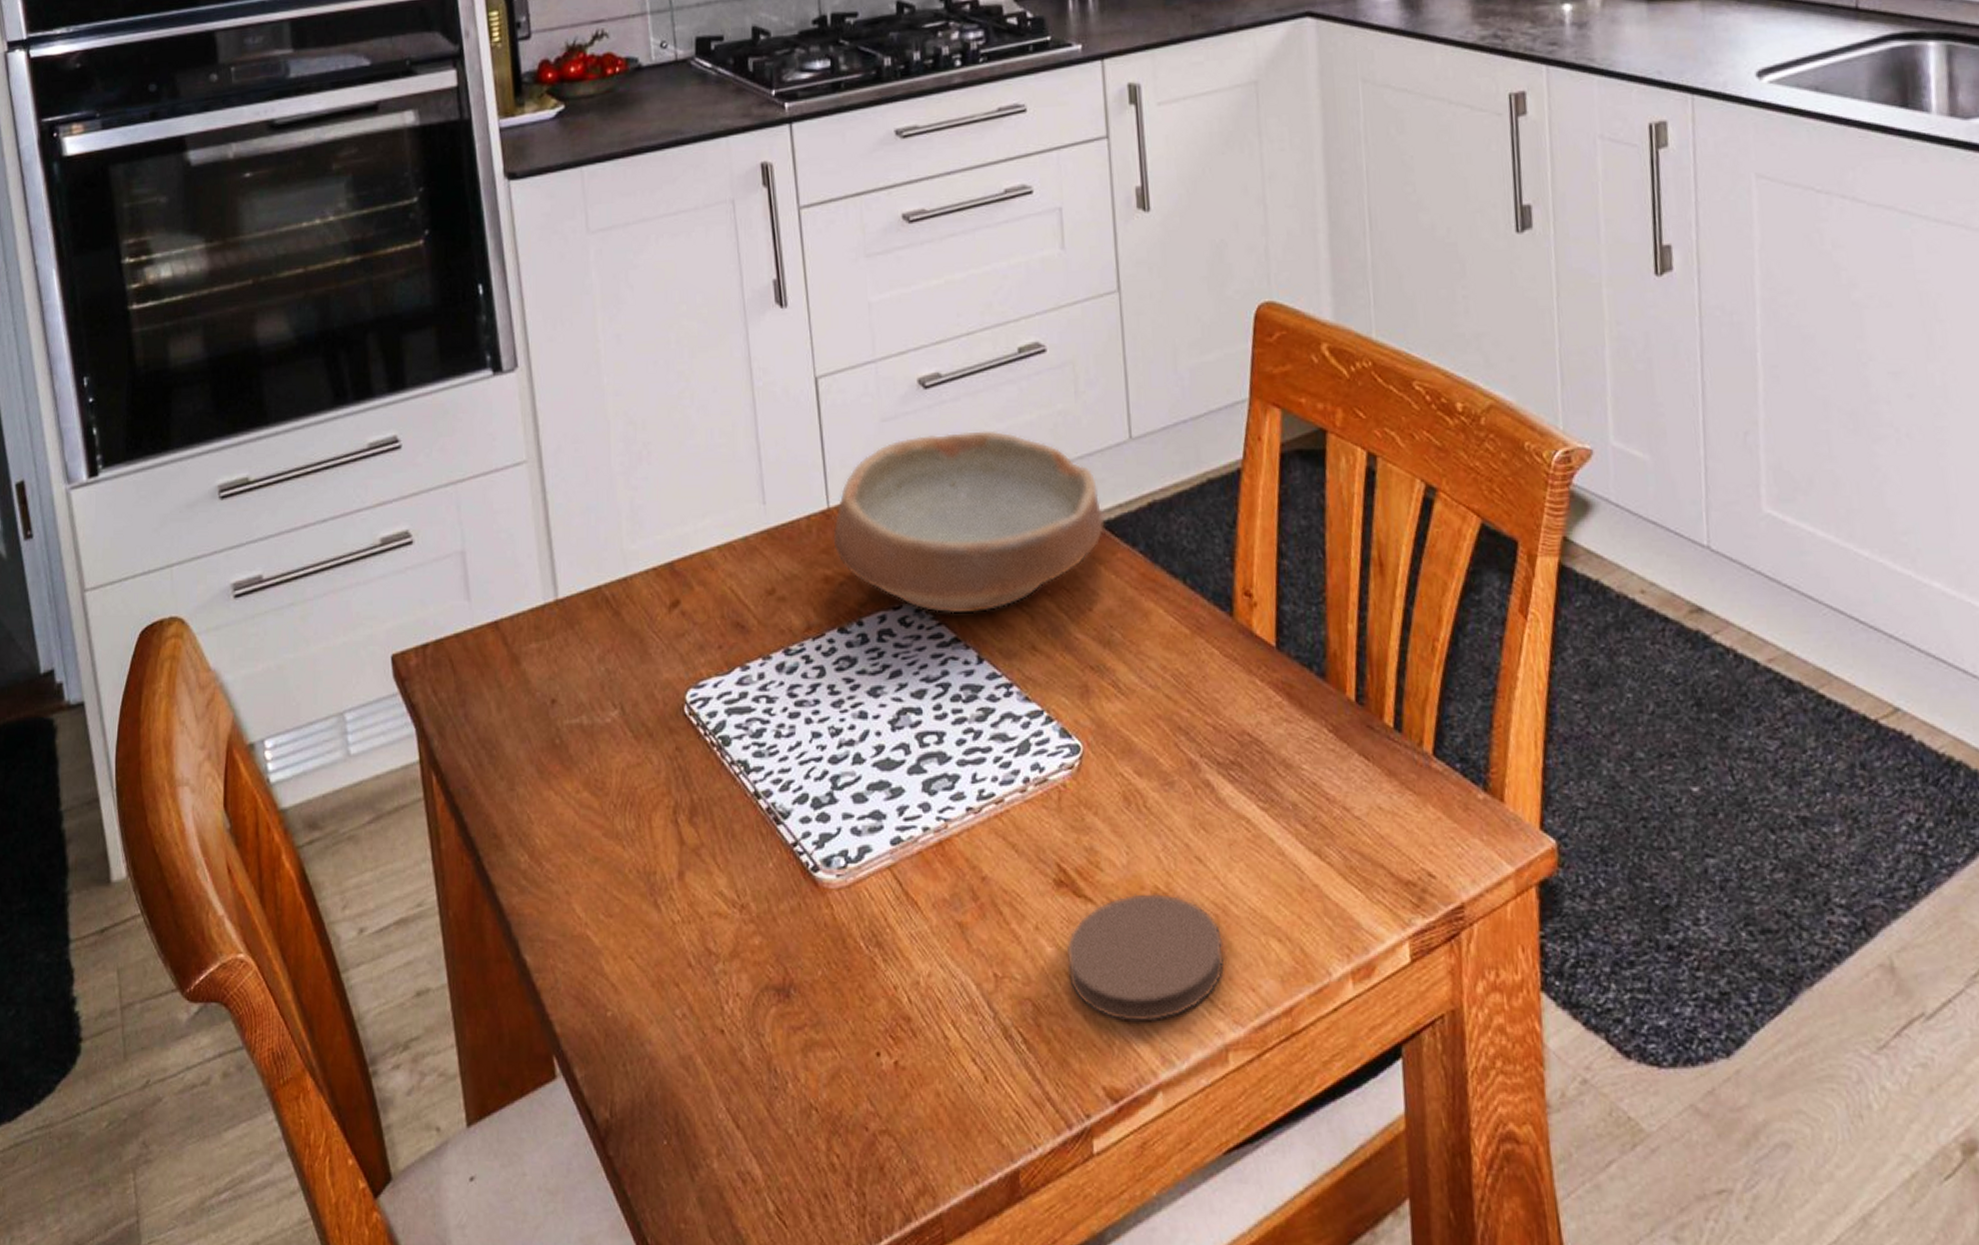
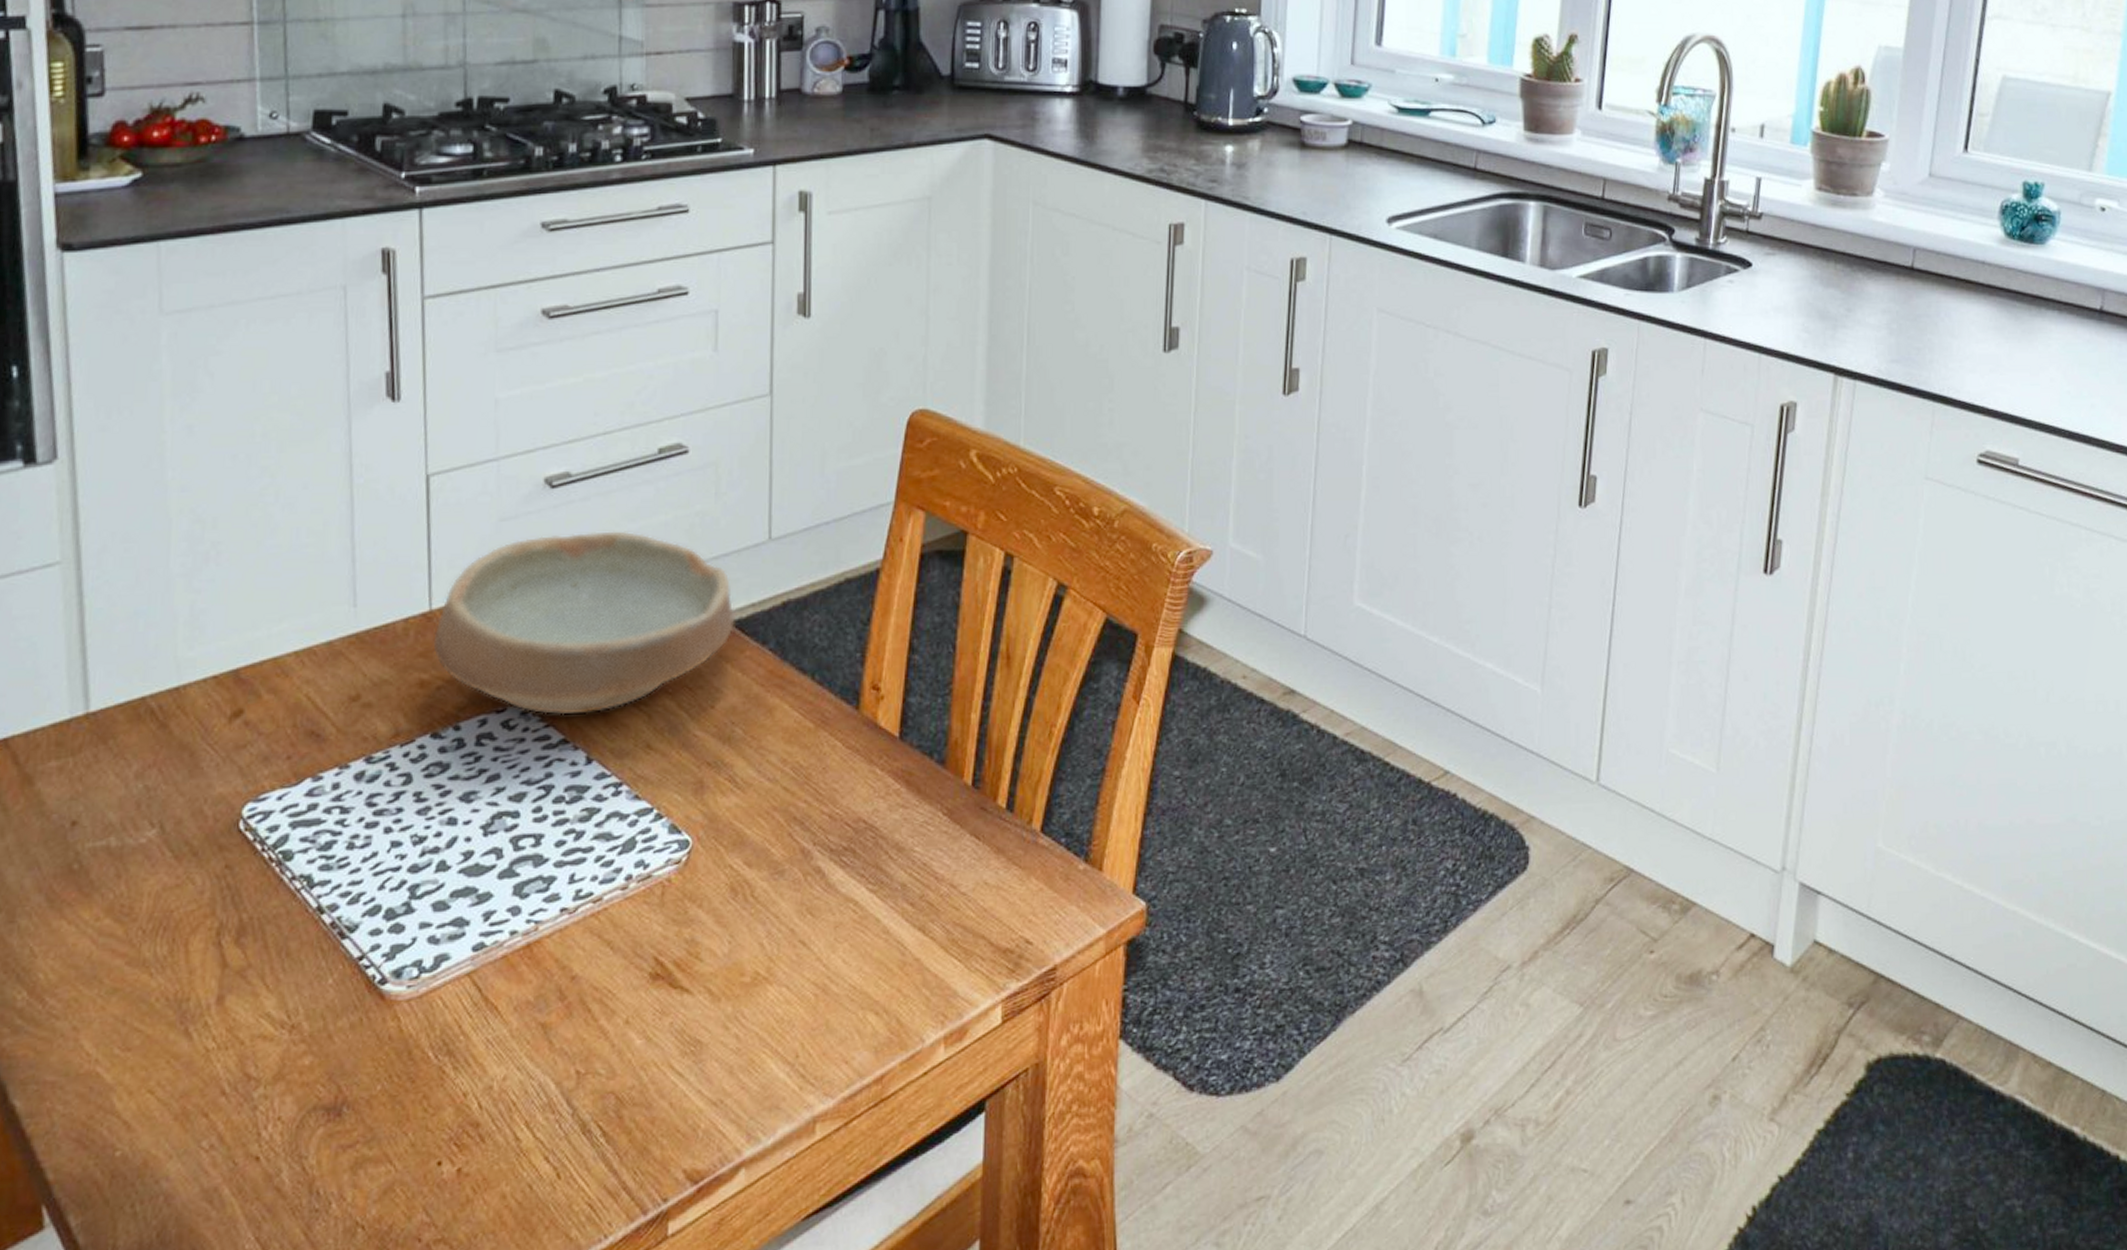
coaster: present [1066,894,1225,1022] -> none [657,979,821,1105]

